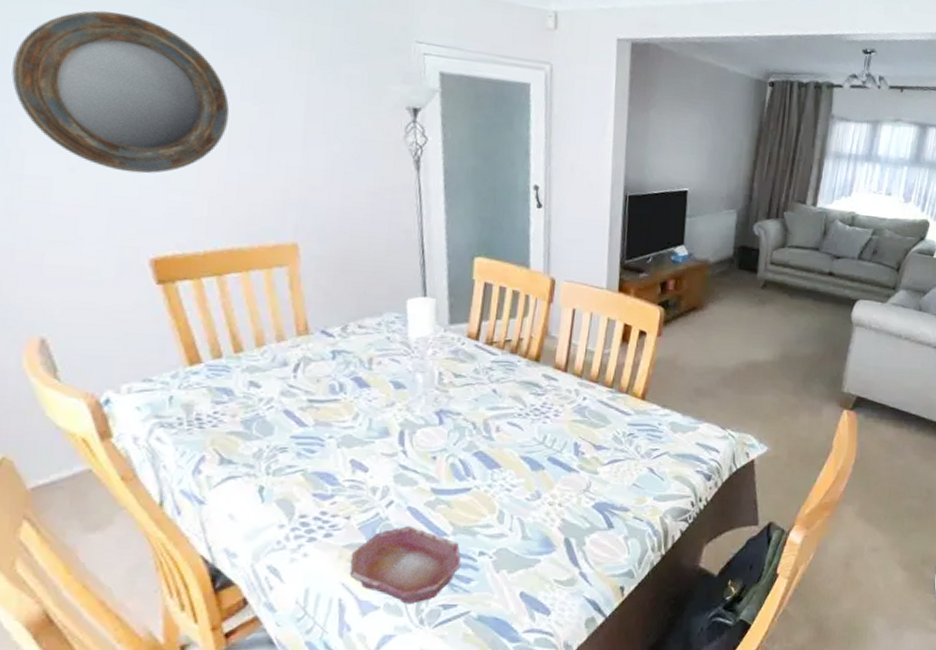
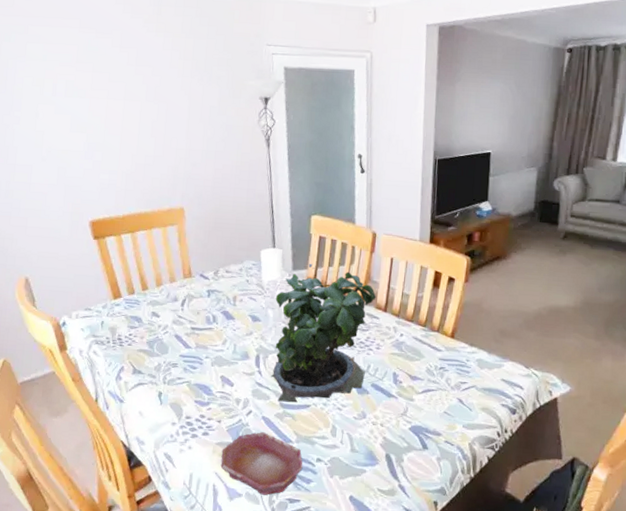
home mirror: present [11,10,230,174] -> none [9,46,139,160]
potted plant: none [419,315,555,487] -> present [270,263,376,403]

